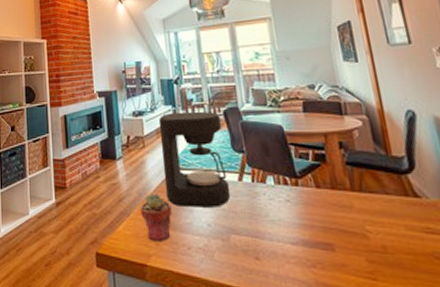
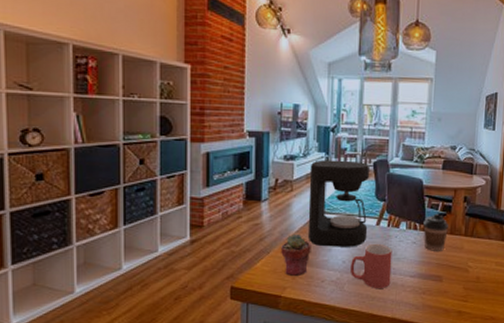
mug: none [216,202,269,258] -> present [349,243,393,288]
coffee cup: none [294,165,329,211] -> present [423,214,448,251]

